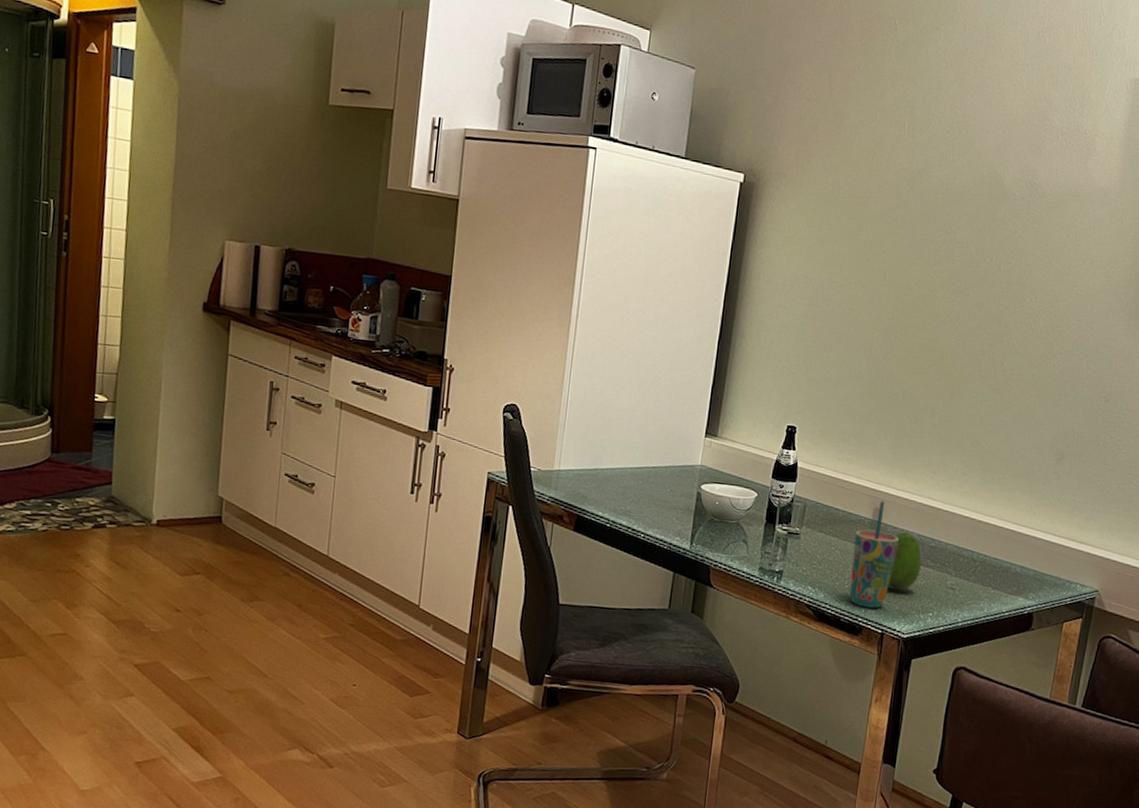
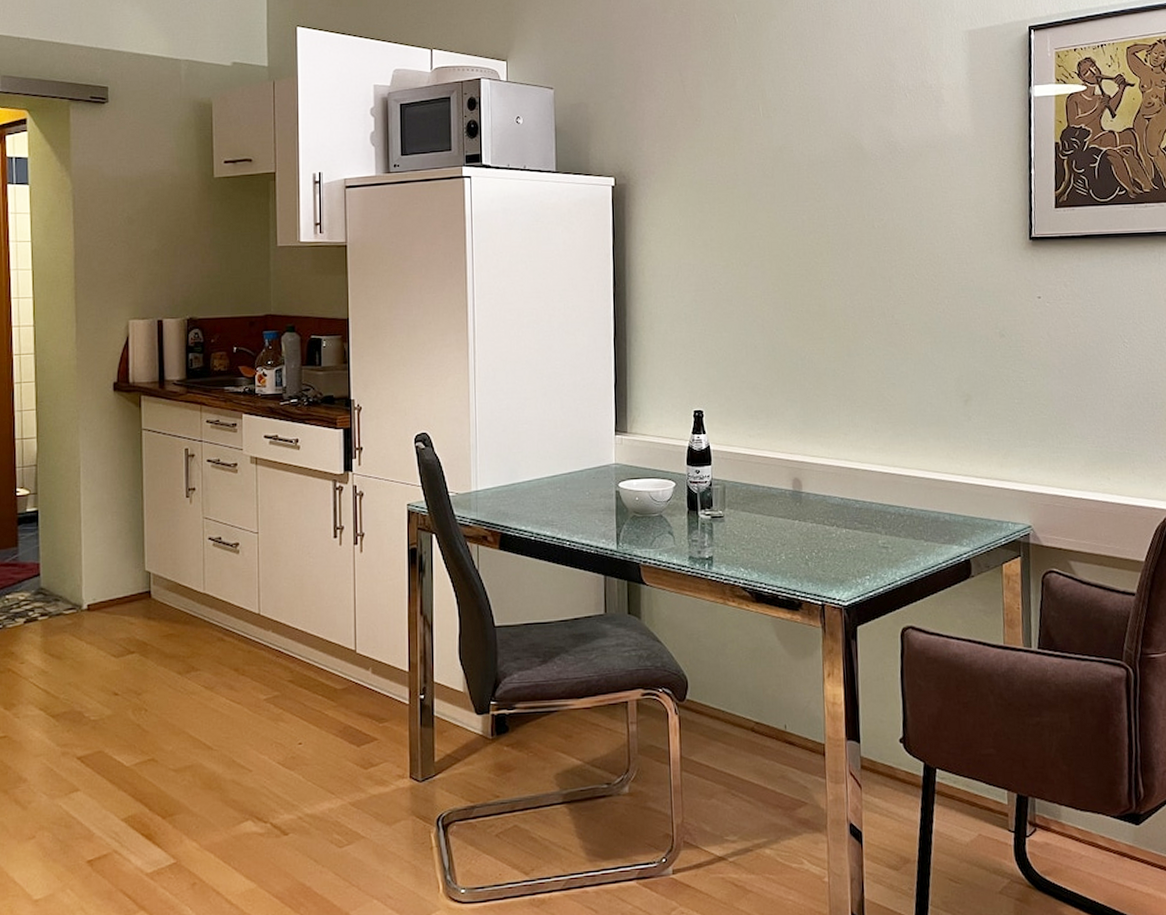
cup: present [849,501,899,608] -> none [778,470,823,581]
fruit: present [888,531,922,591] -> none [820,497,850,559]

